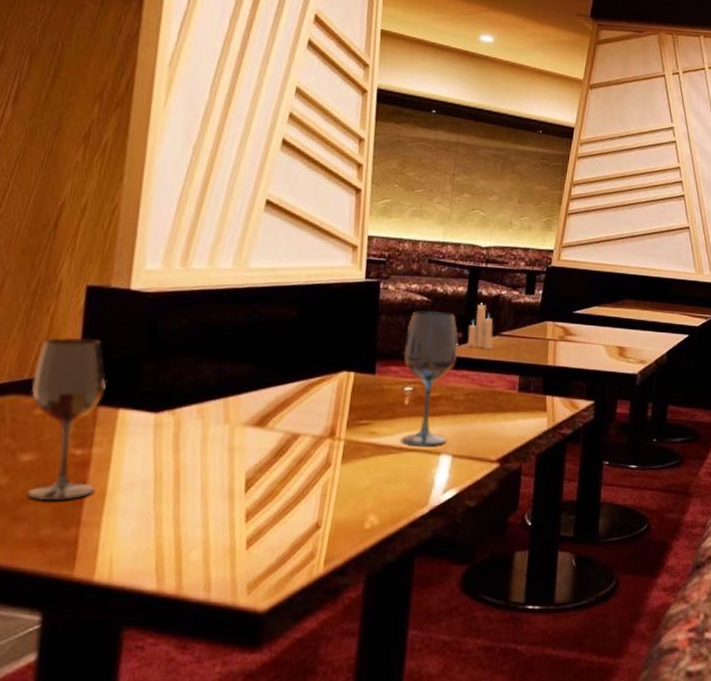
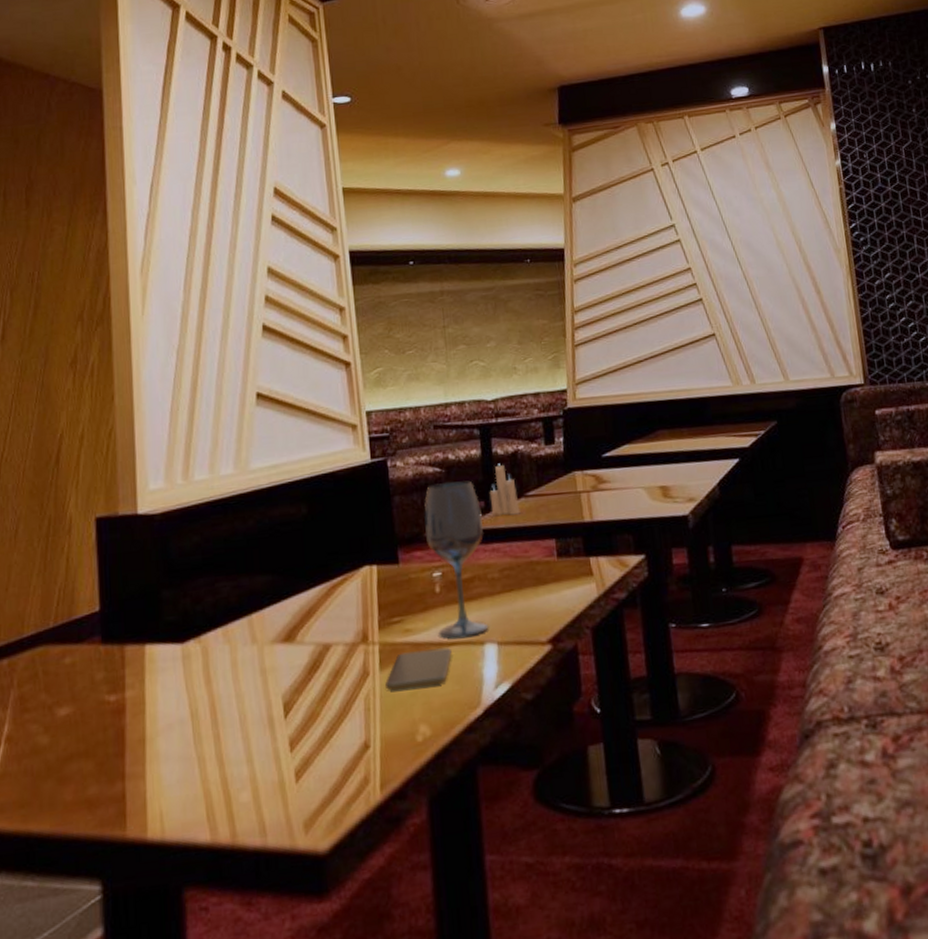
wine glass: present [28,337,106,501] -> none [58,573,134,756]
smartphone: none [344,451,410,483] -> present [385,647,452,691]

